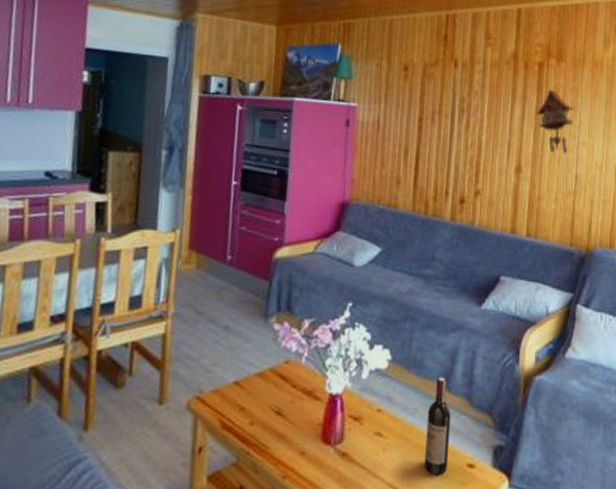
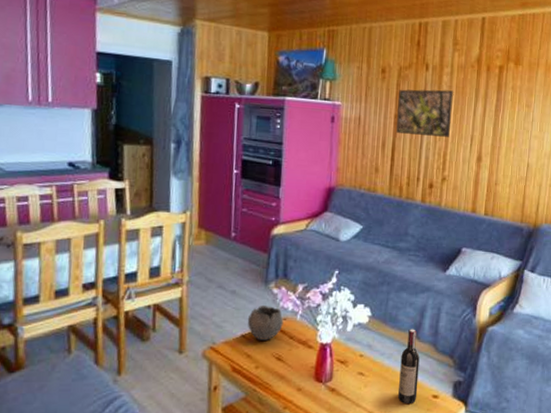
bowl: none [241,345,285,389] -> present [247,306,284,340]
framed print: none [421,88,488,144] -> present [396,89,454,137]
cuckoo clock: present [536,89,574,154] -> none [496,89,528,146]

